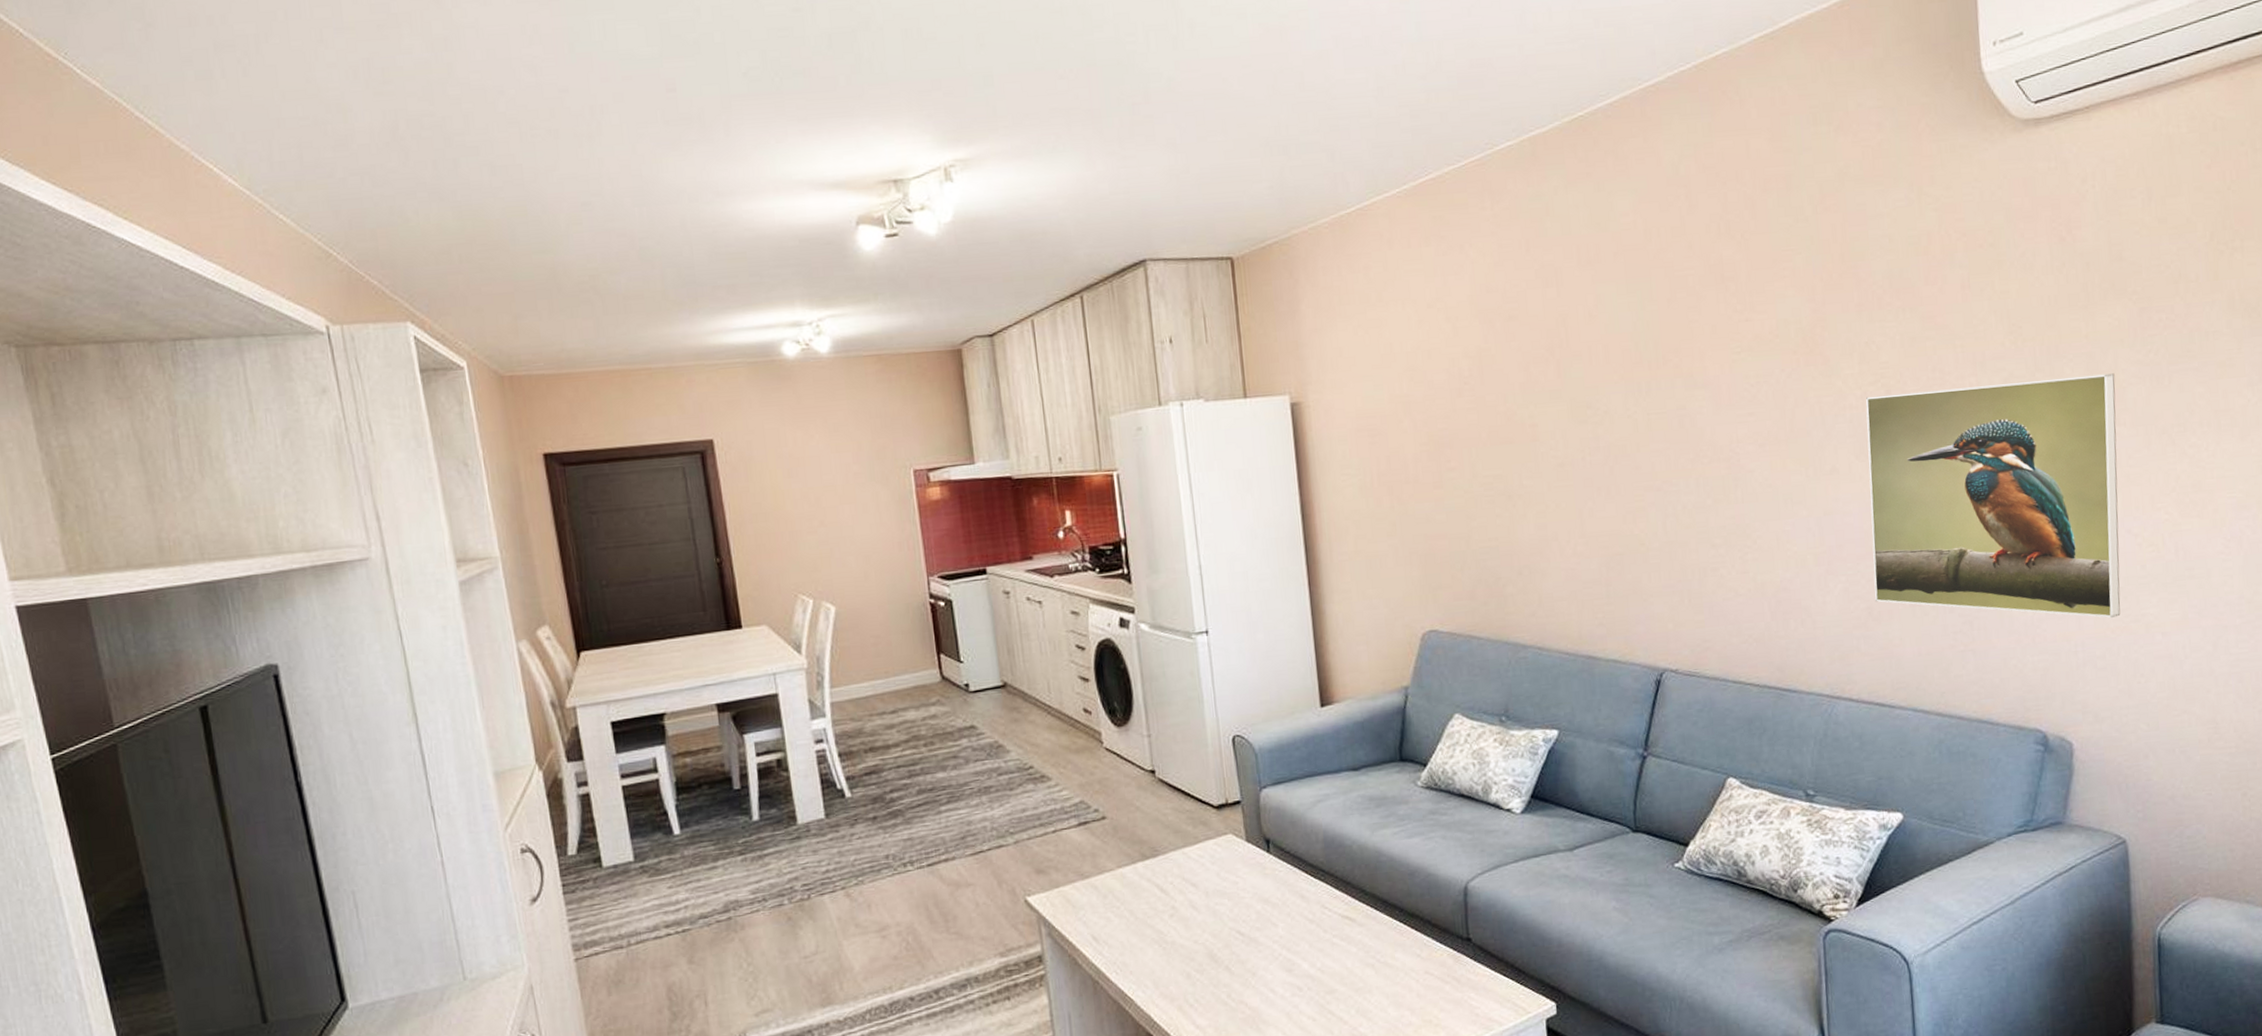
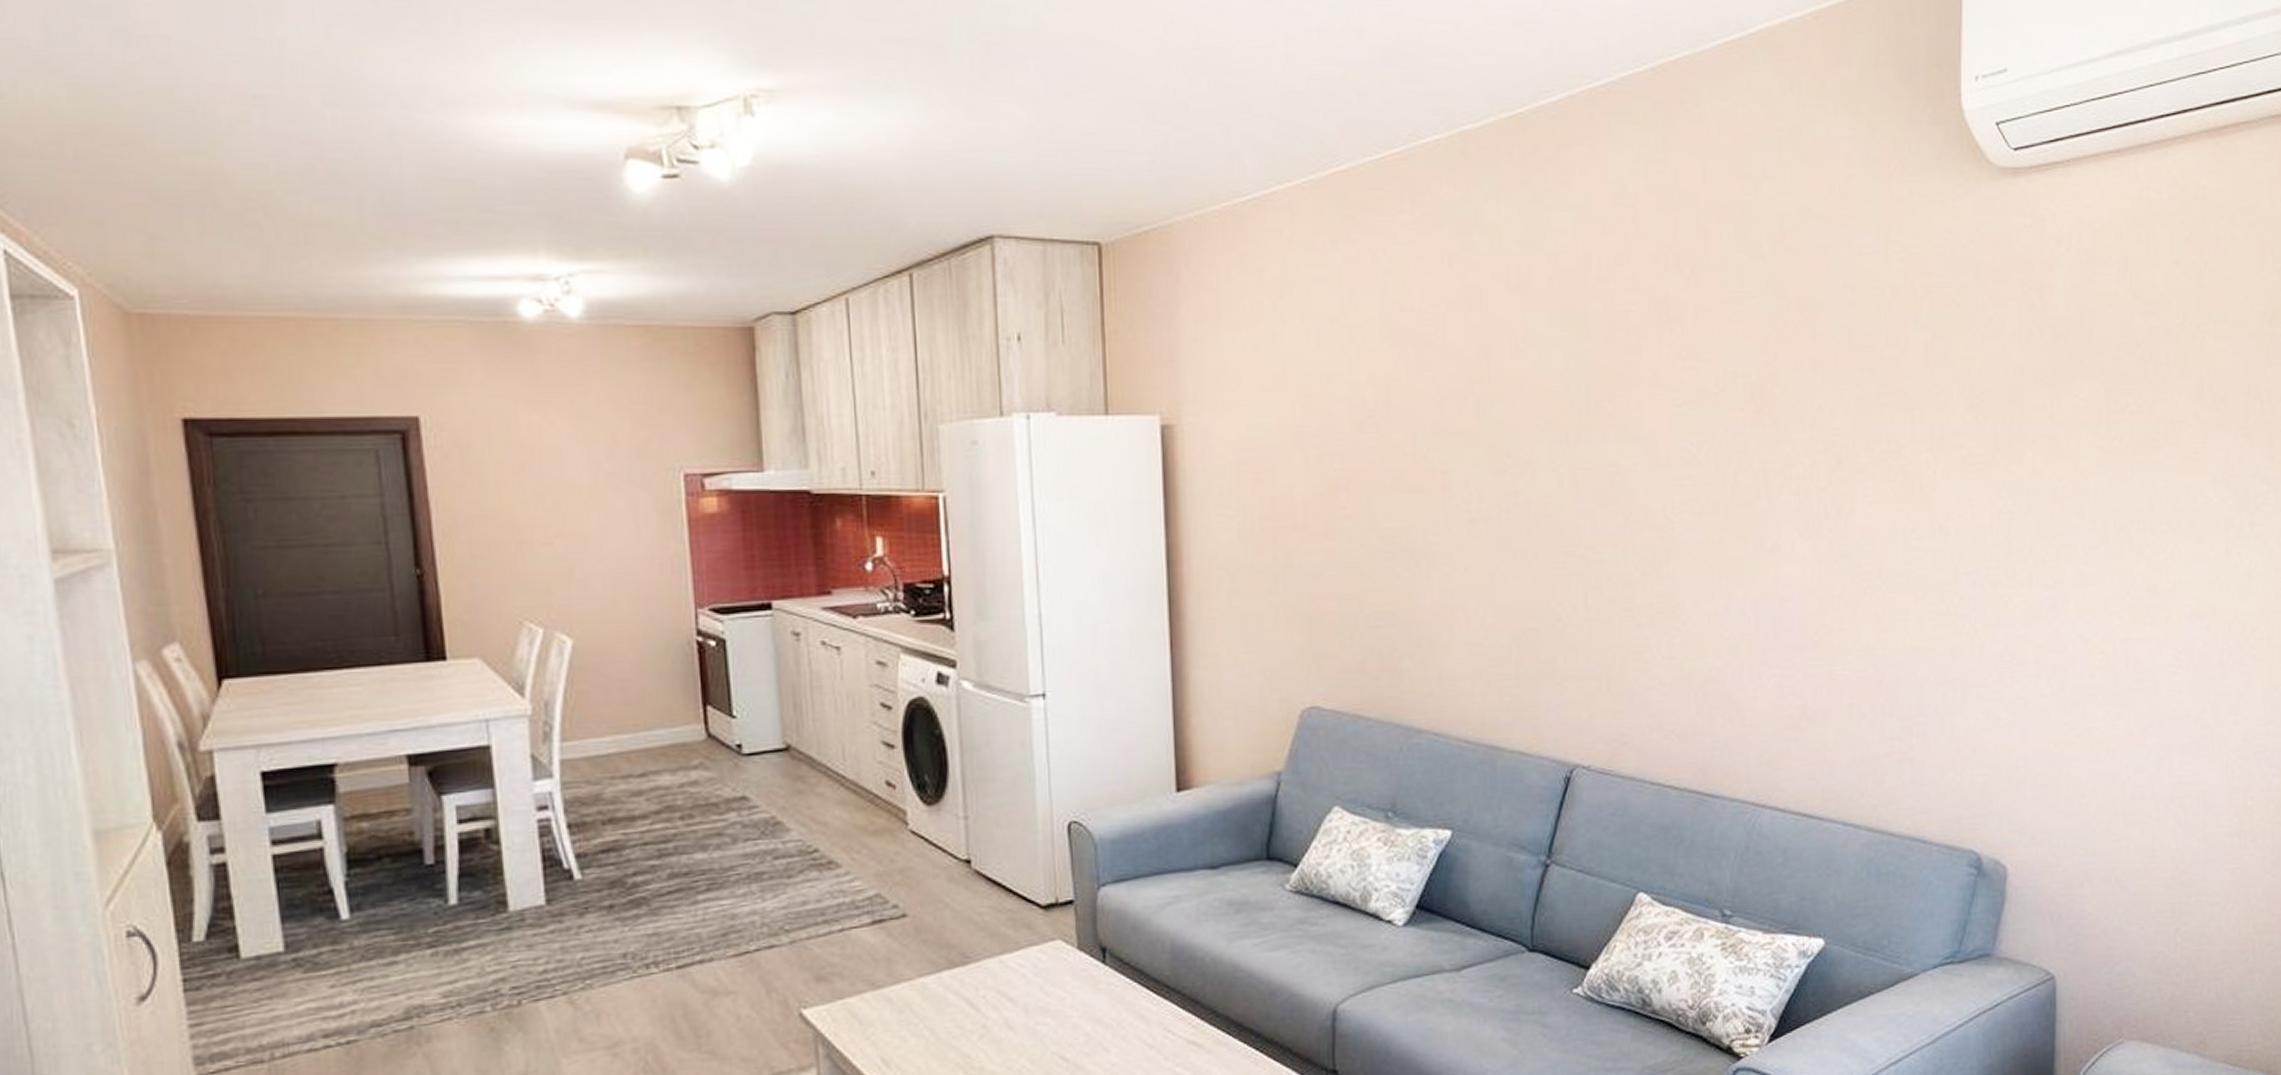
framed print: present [1865,373,2121,618] -> none [1810,459,2077,730]

